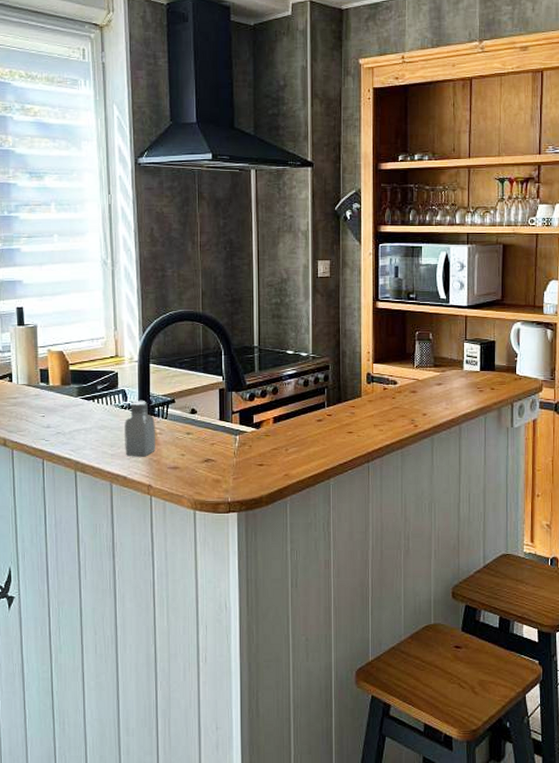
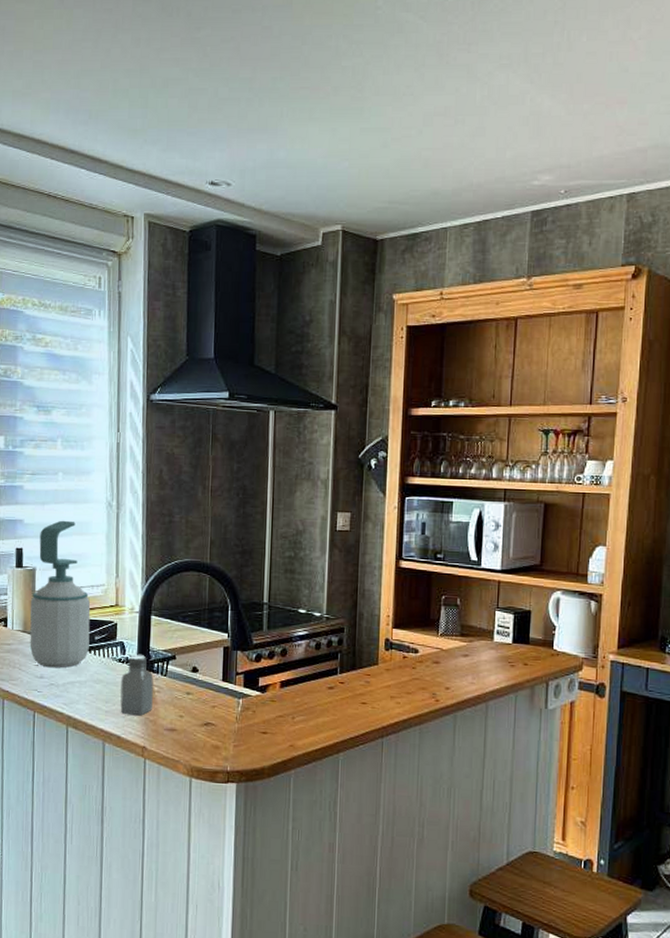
soap bottle: none [33,279,92,418] -> present [30,520,91,668]

